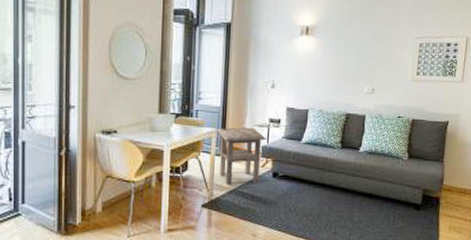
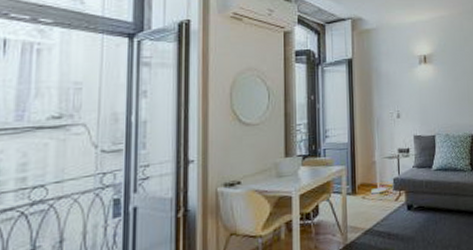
side table: present [216,127,266,185] -> none [346,160,397,226]

